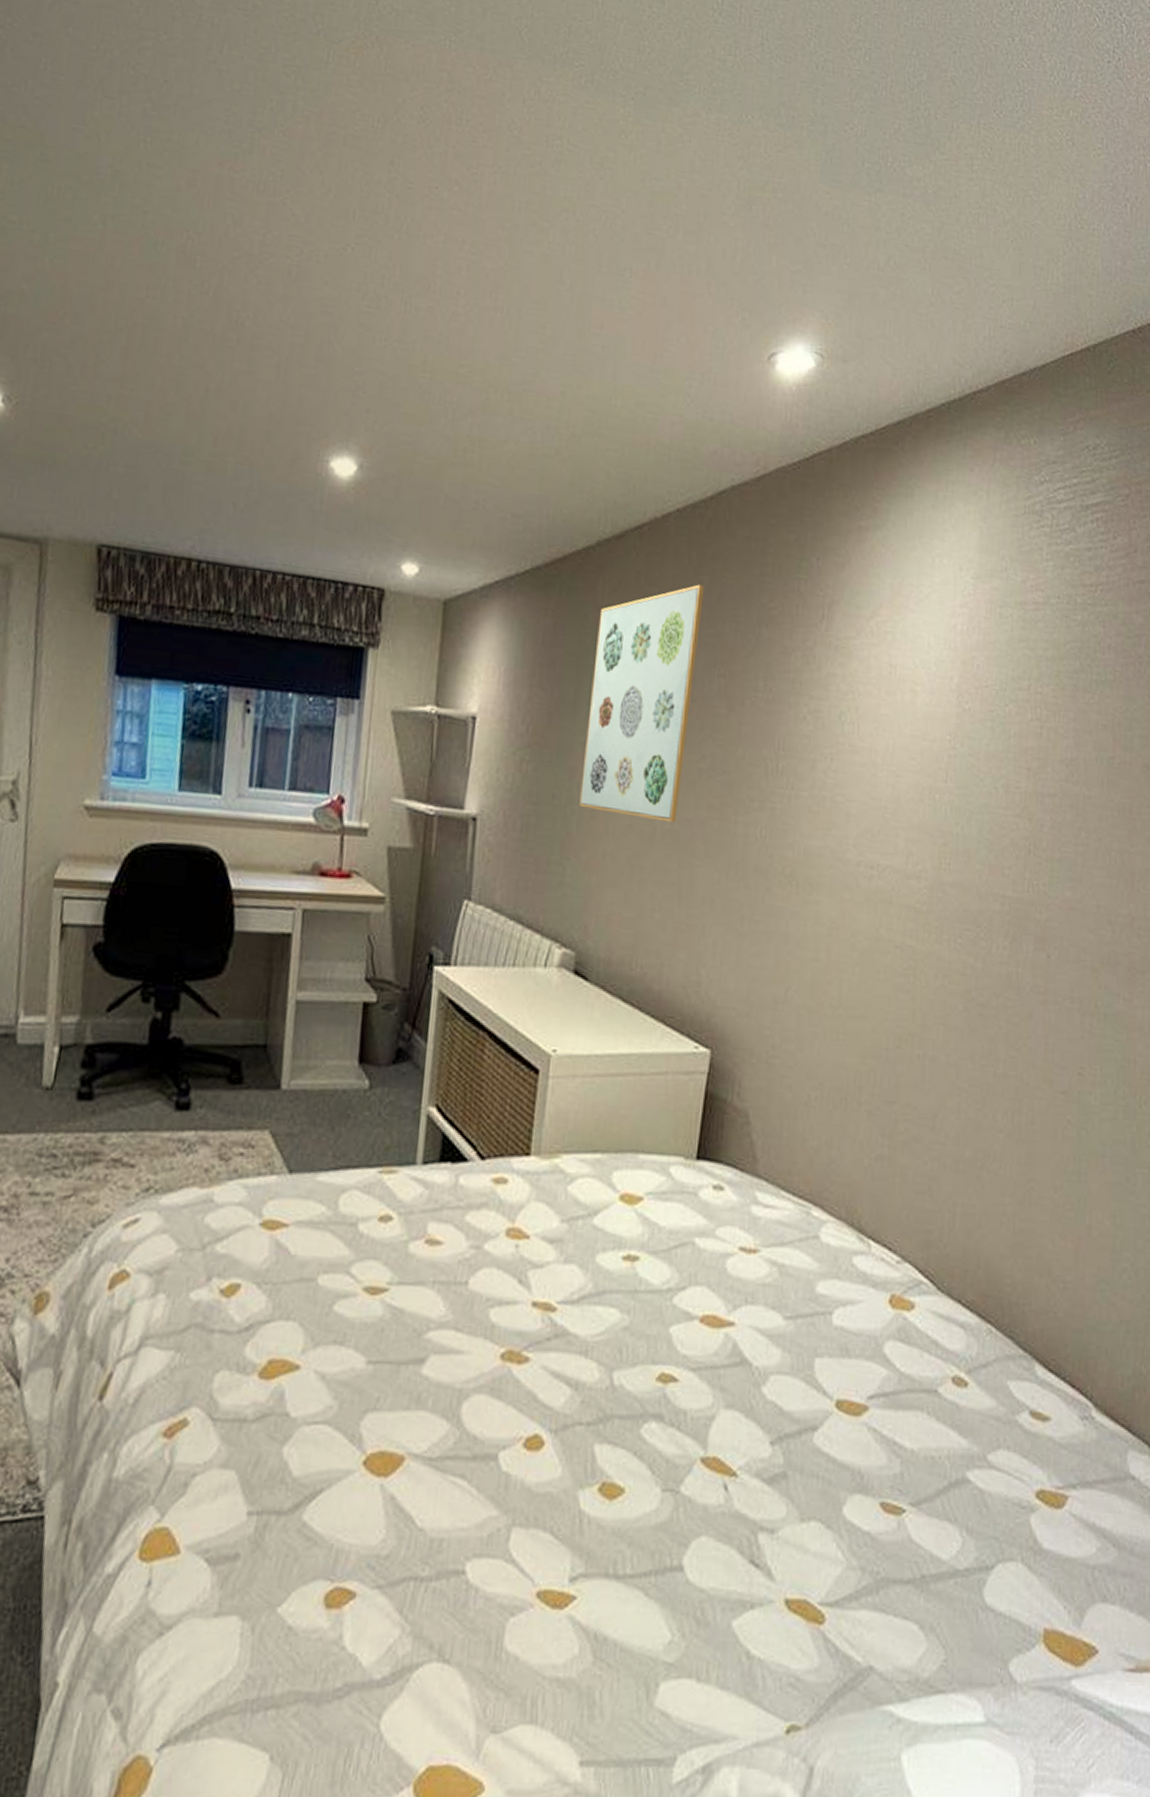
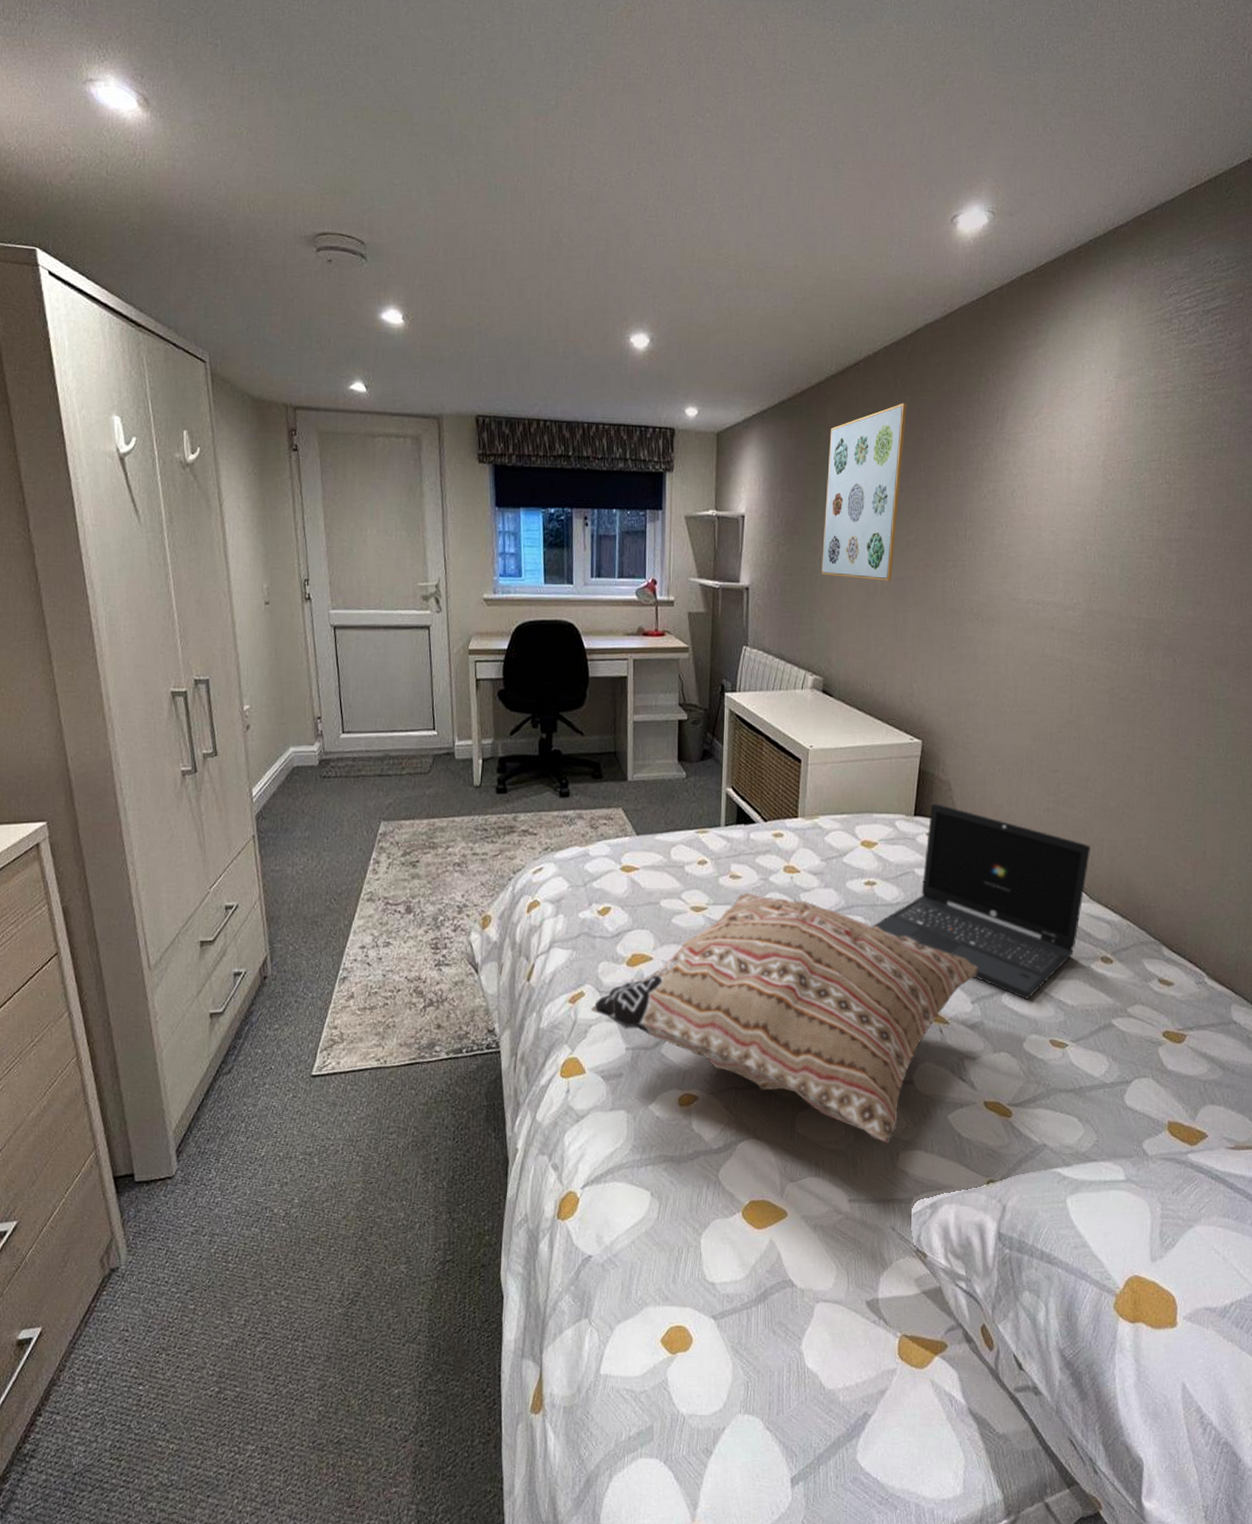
cushion: none [196,1266,780,1668] -> present [591,892,978,1143]
laptop: none [630,1142,938,1440] -> present [872,803,1090,999]

